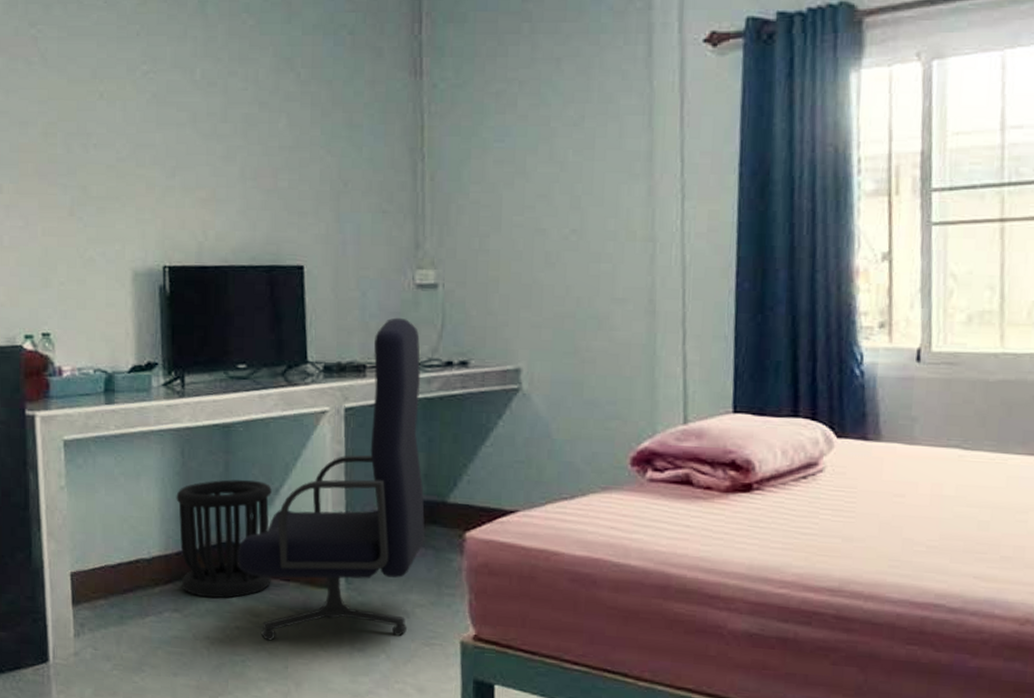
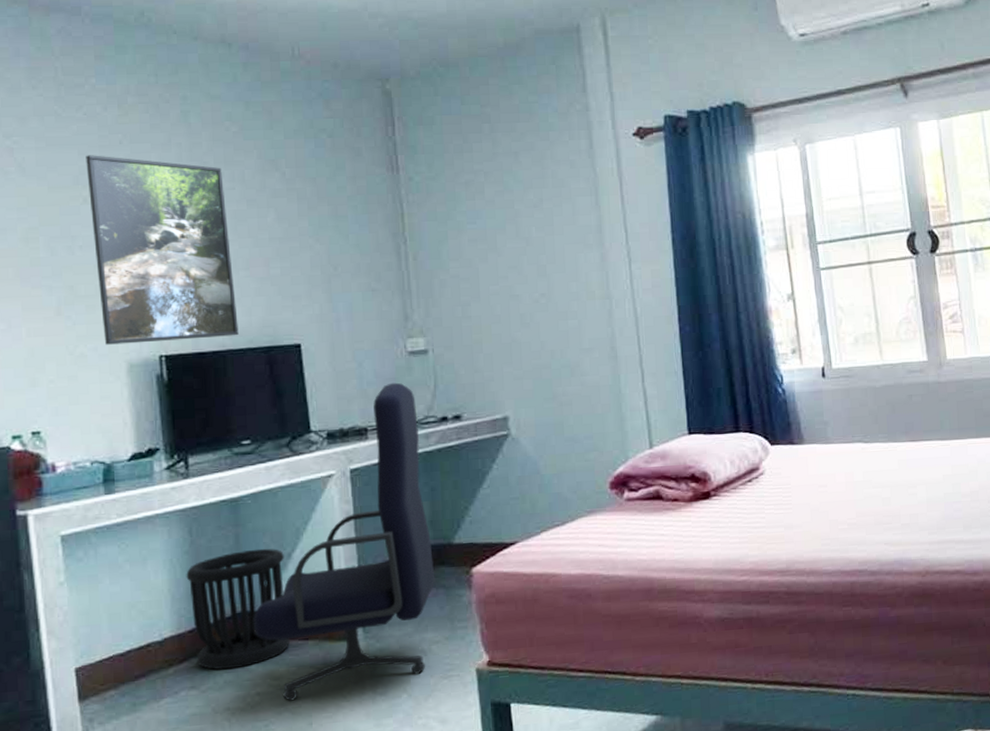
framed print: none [104,47,242,252] -> present [86,155,239,345]

